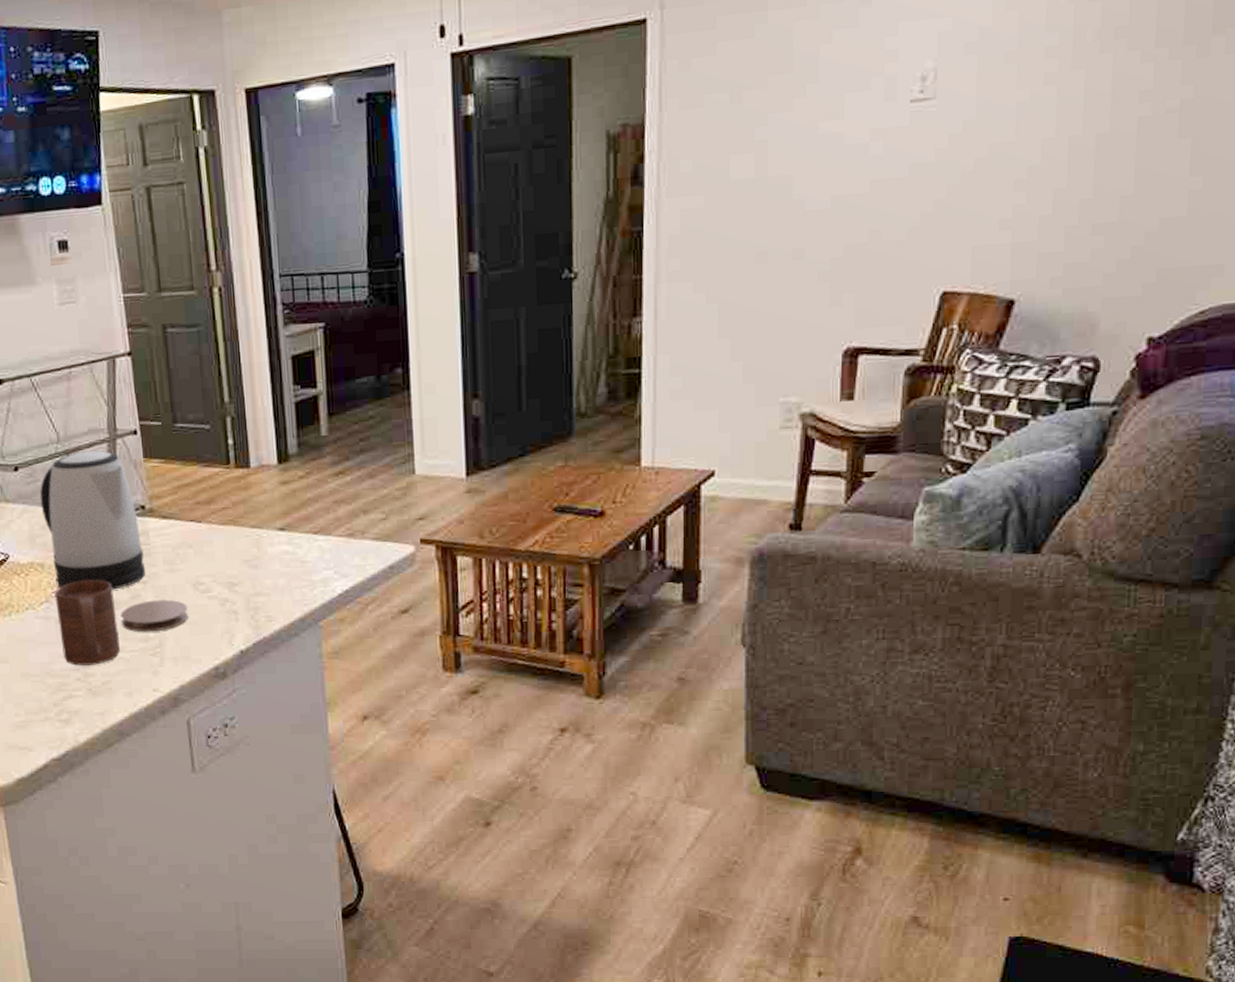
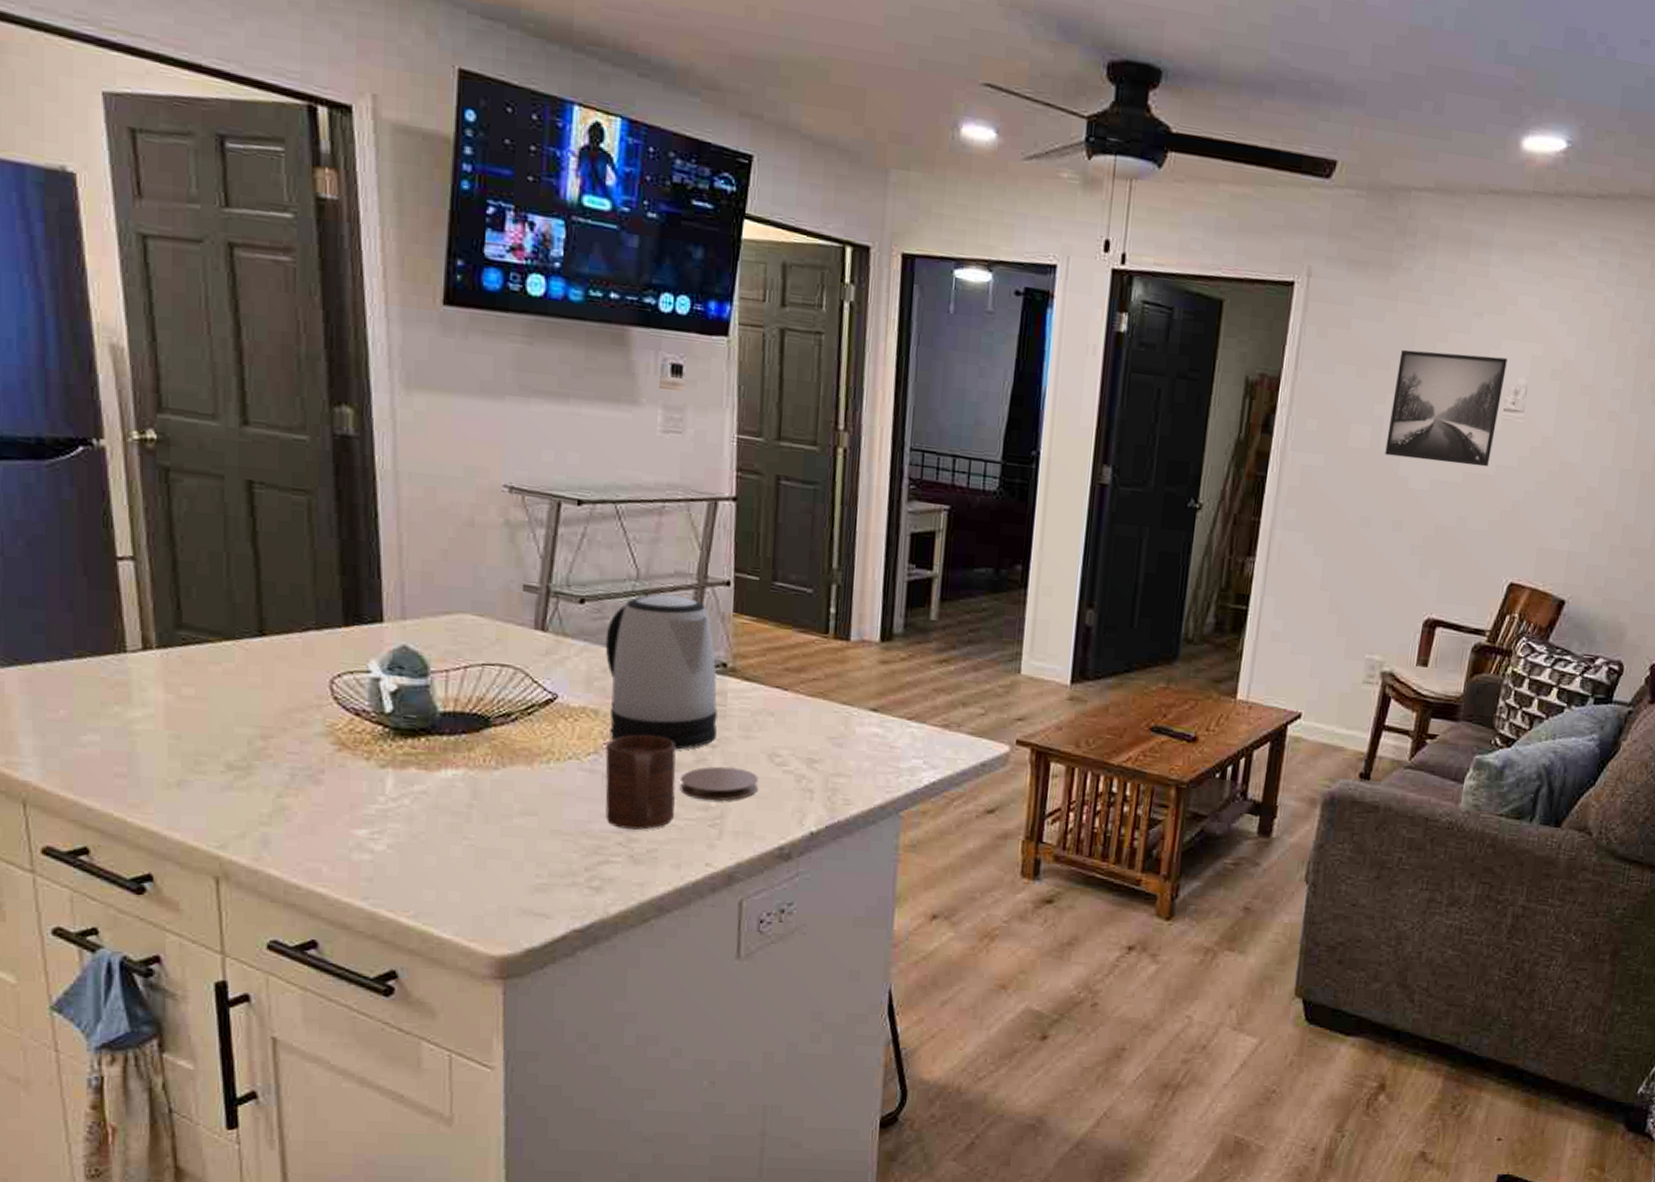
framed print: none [774,43,908,181] -> present [1385,349,1508,467]

